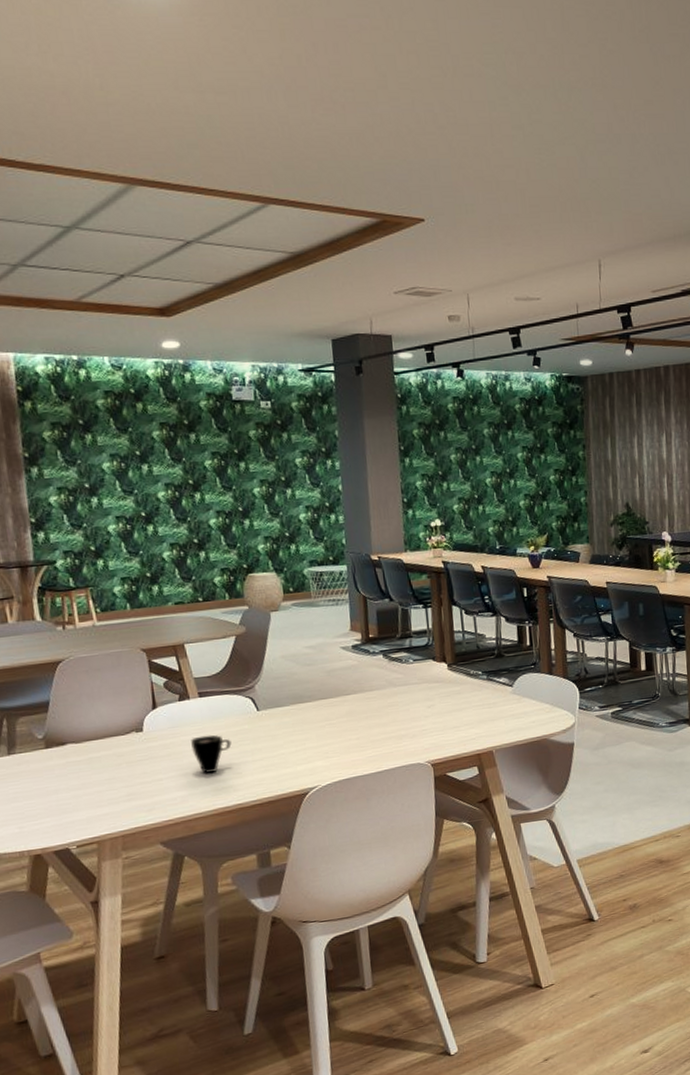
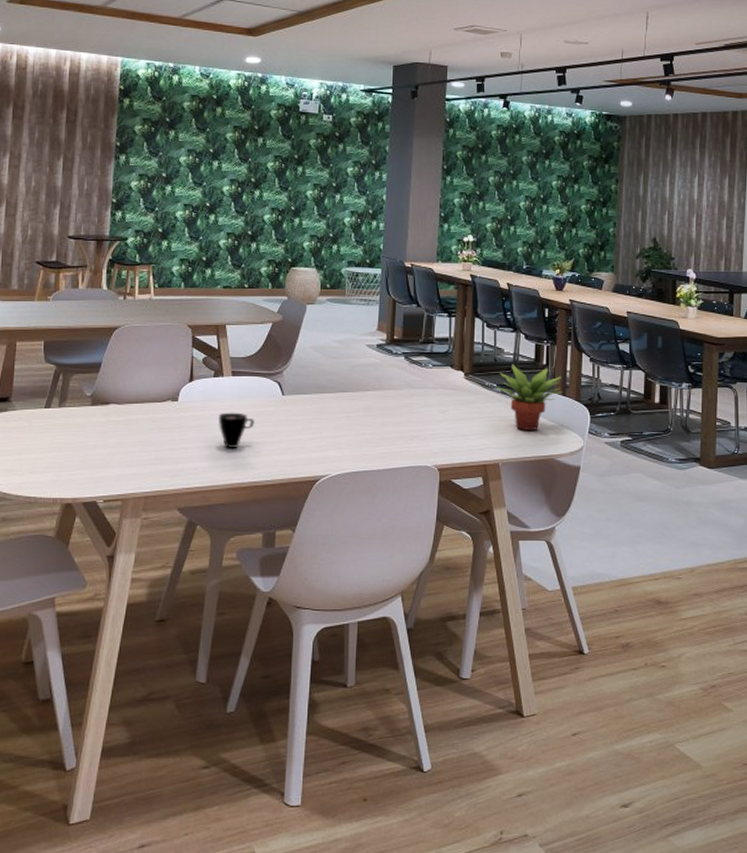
succulent plant: none [481,648,550,715] -> present [495,363,564,431]

